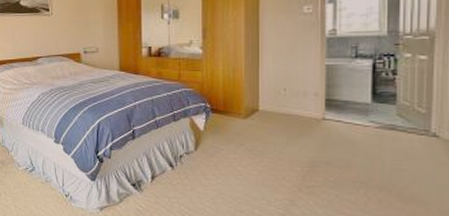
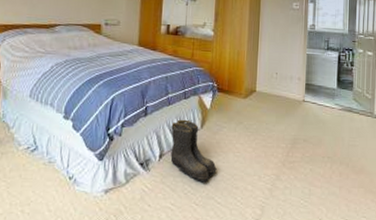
boots: none [161,142,216,205] -> present [170,119,217,183]

